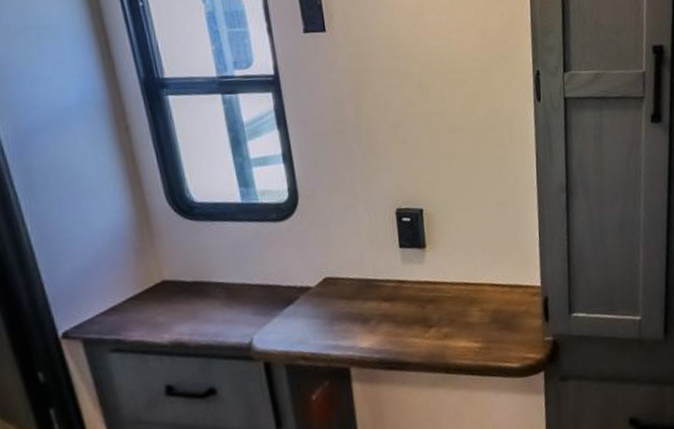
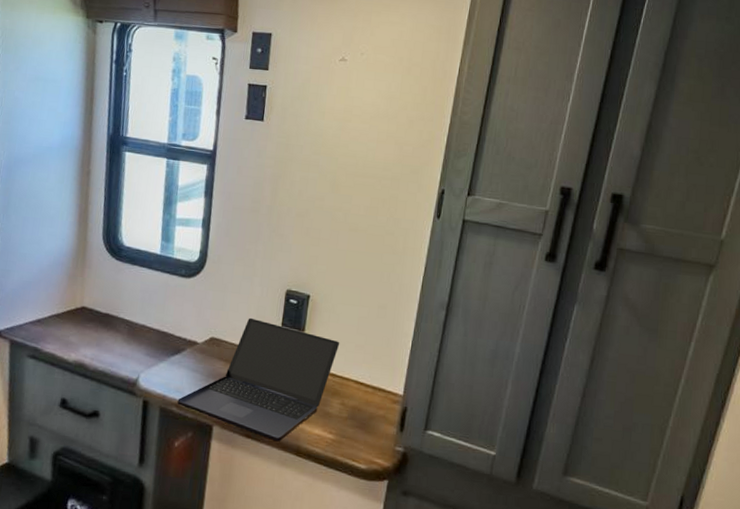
laptop: none [303,247,466,366] -> present [177,317,340,442]

